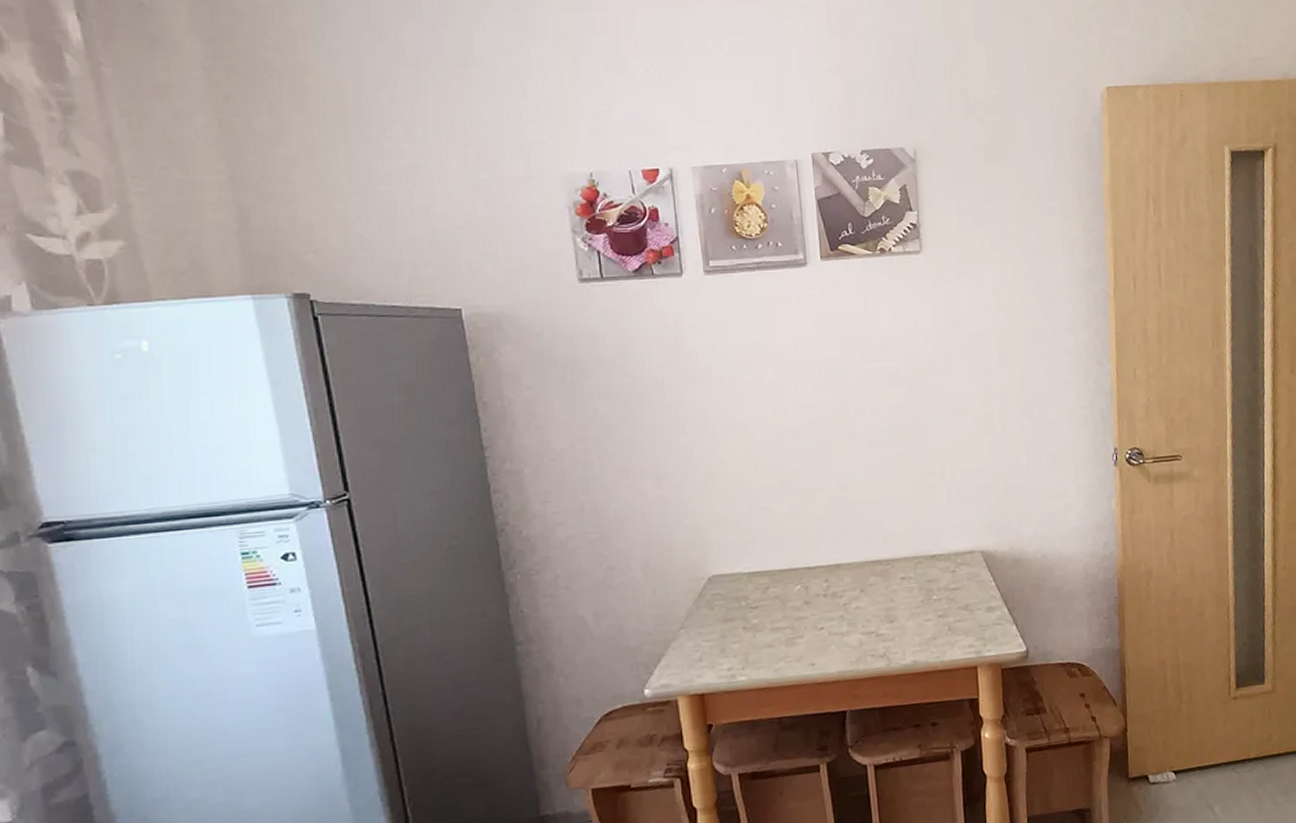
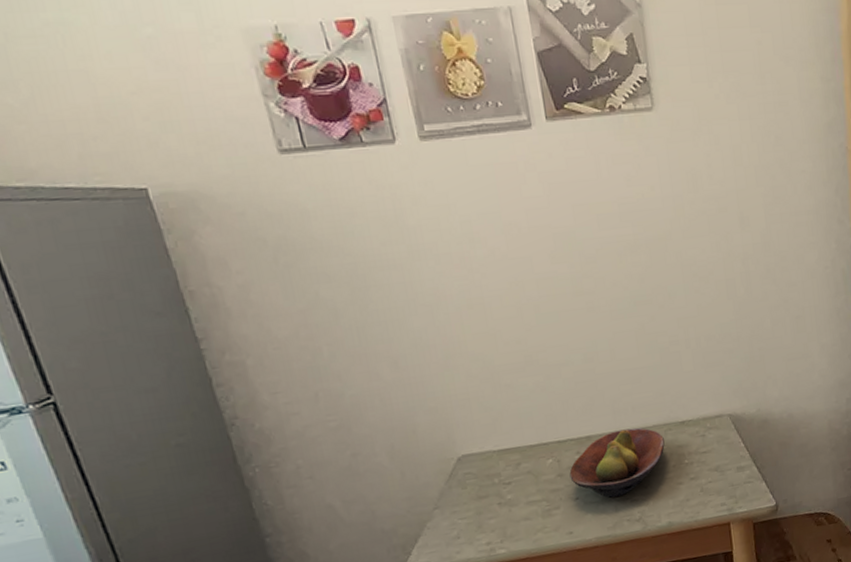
fruit bowl: none [816,559,914,630] -> present [569,428,665,498]

